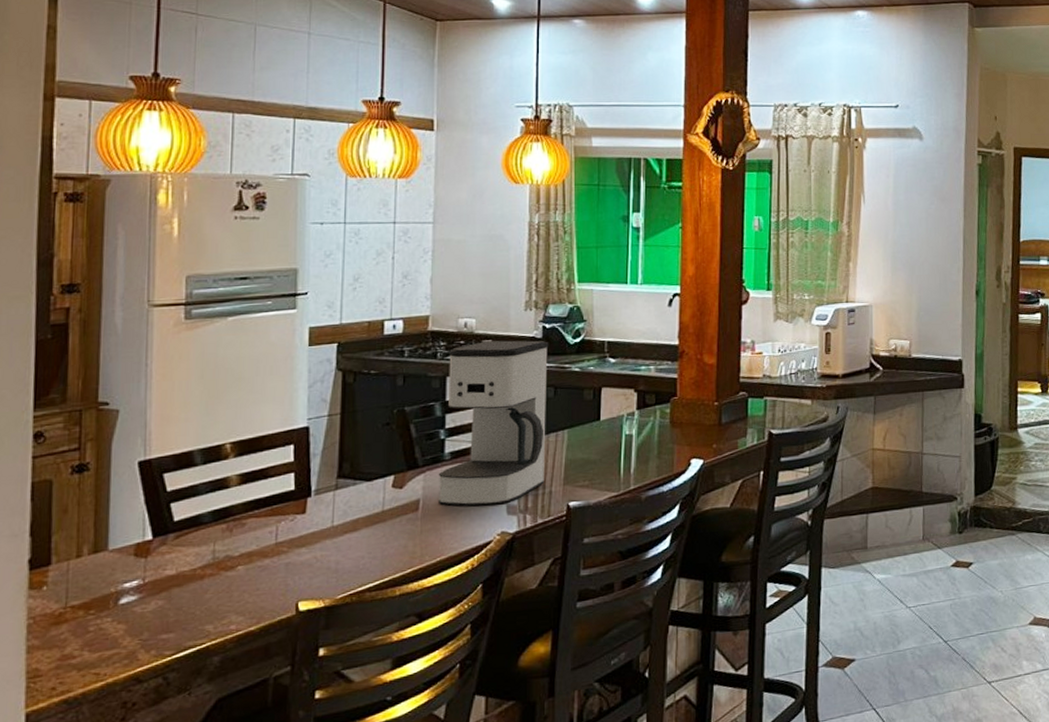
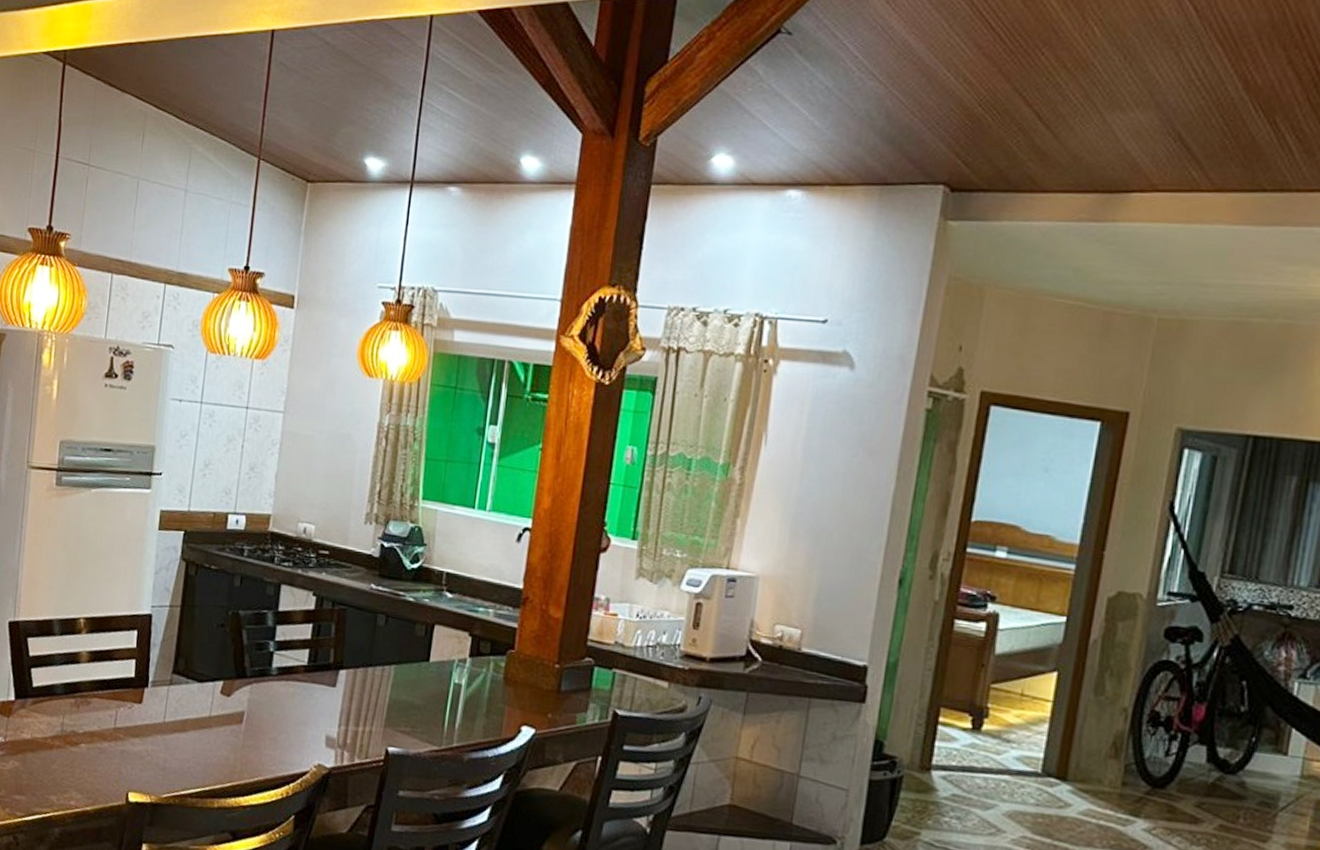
coffee maker: present [437,340,549,507] -> none [261,551,386,735]

